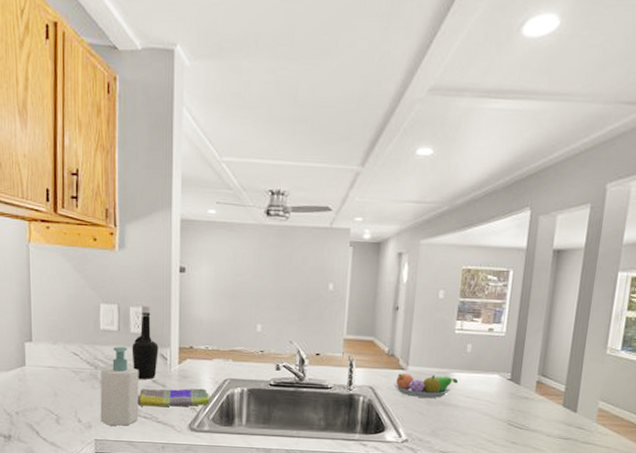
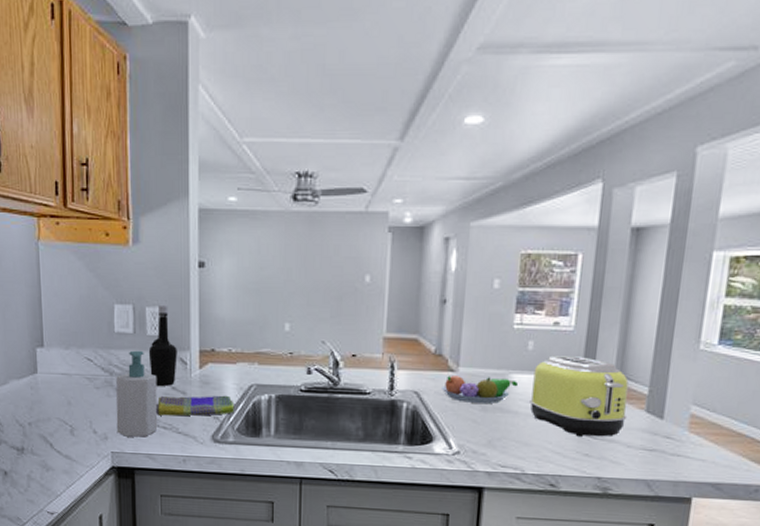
toaster: none [467,357,549,428] -> present [530,355,629,438]

